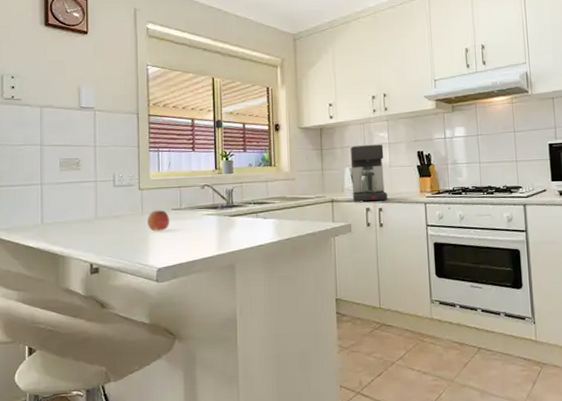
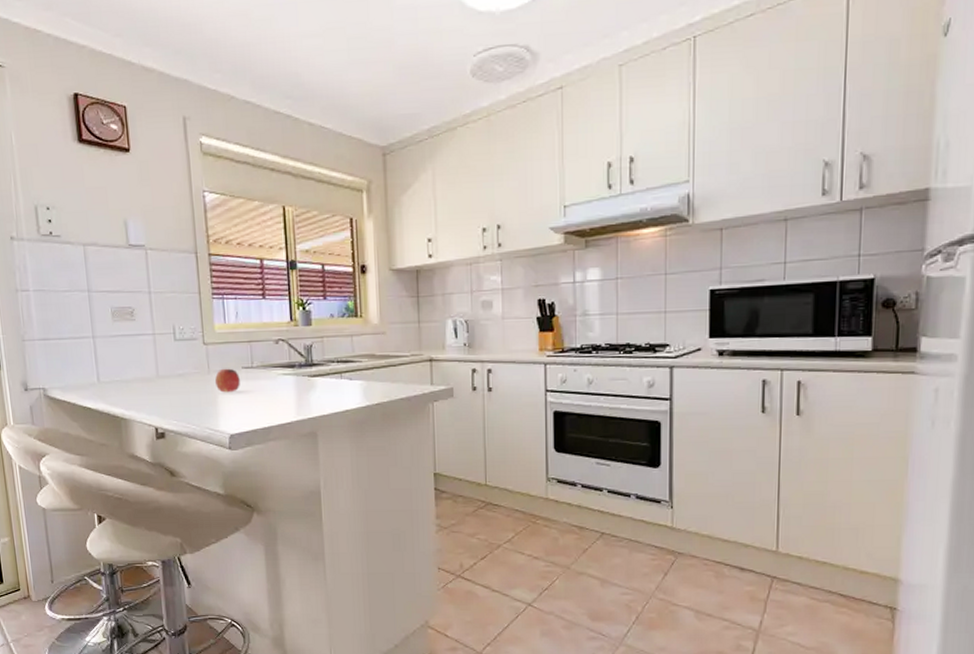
coffee maker: present [350,144,387,202] -> none [453,290,498,362]

